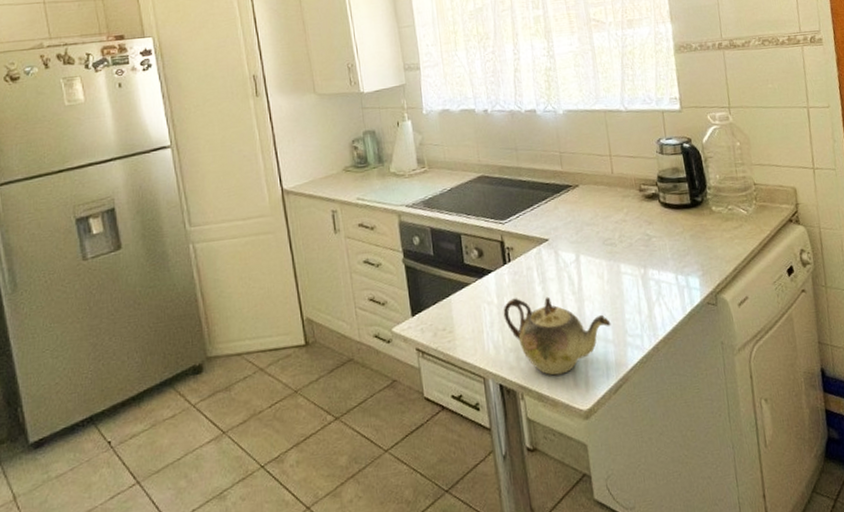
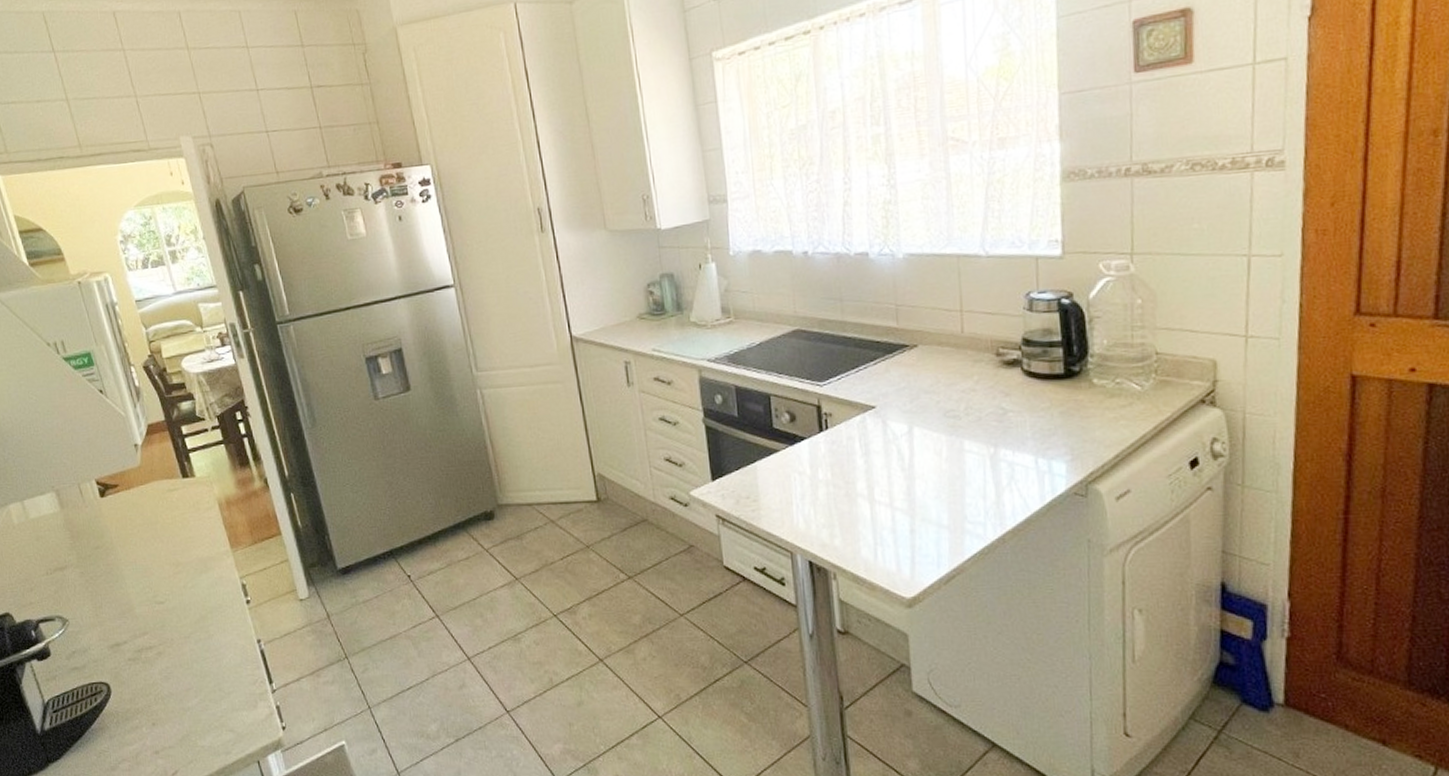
teapot: present [503,296,611,376] -> none [816,470,947,558]

